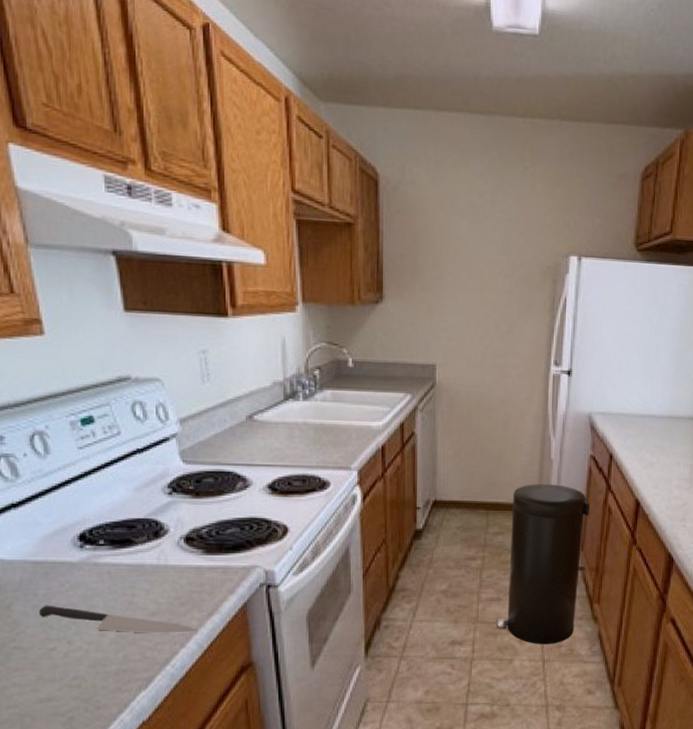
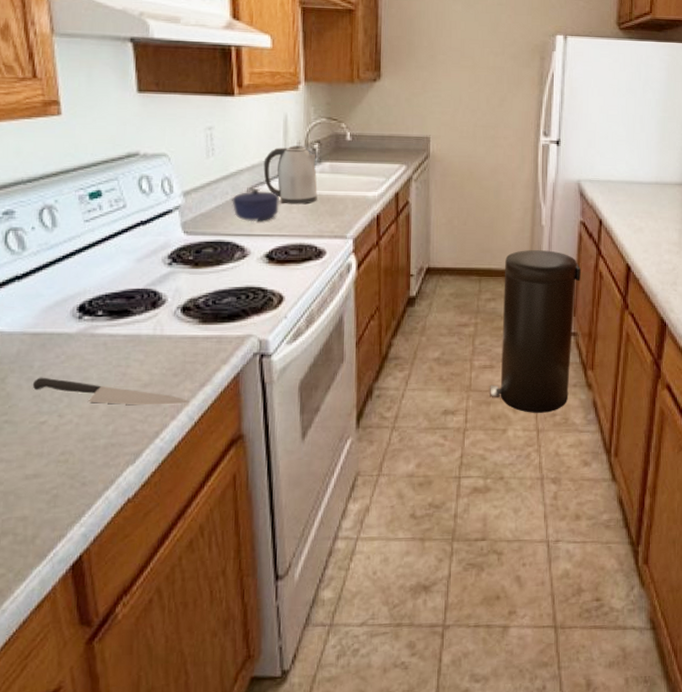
cooking pot: none [231,415,280,452] -> present [232,187,279,222]
kettle: none [262,372,320,434] -> present [263,146,318,205]

